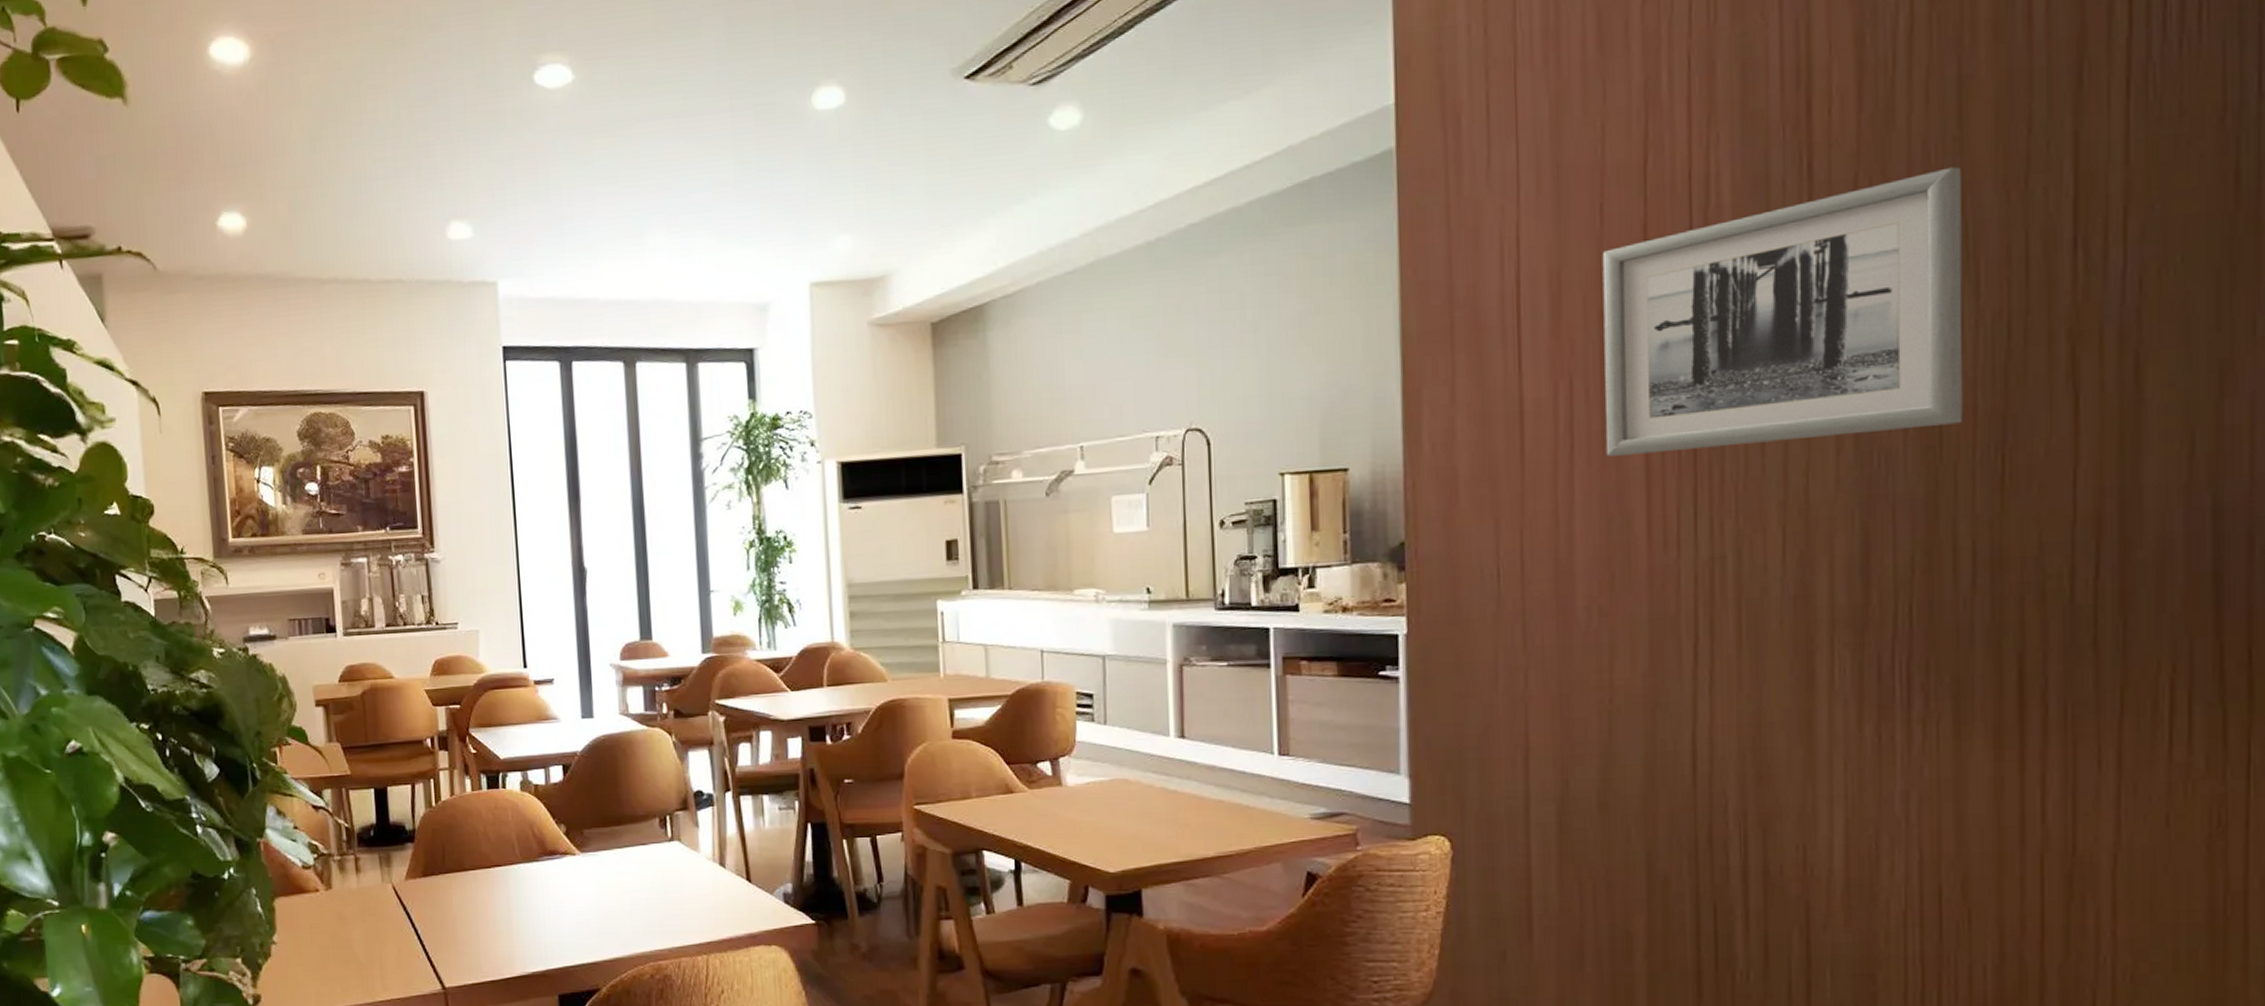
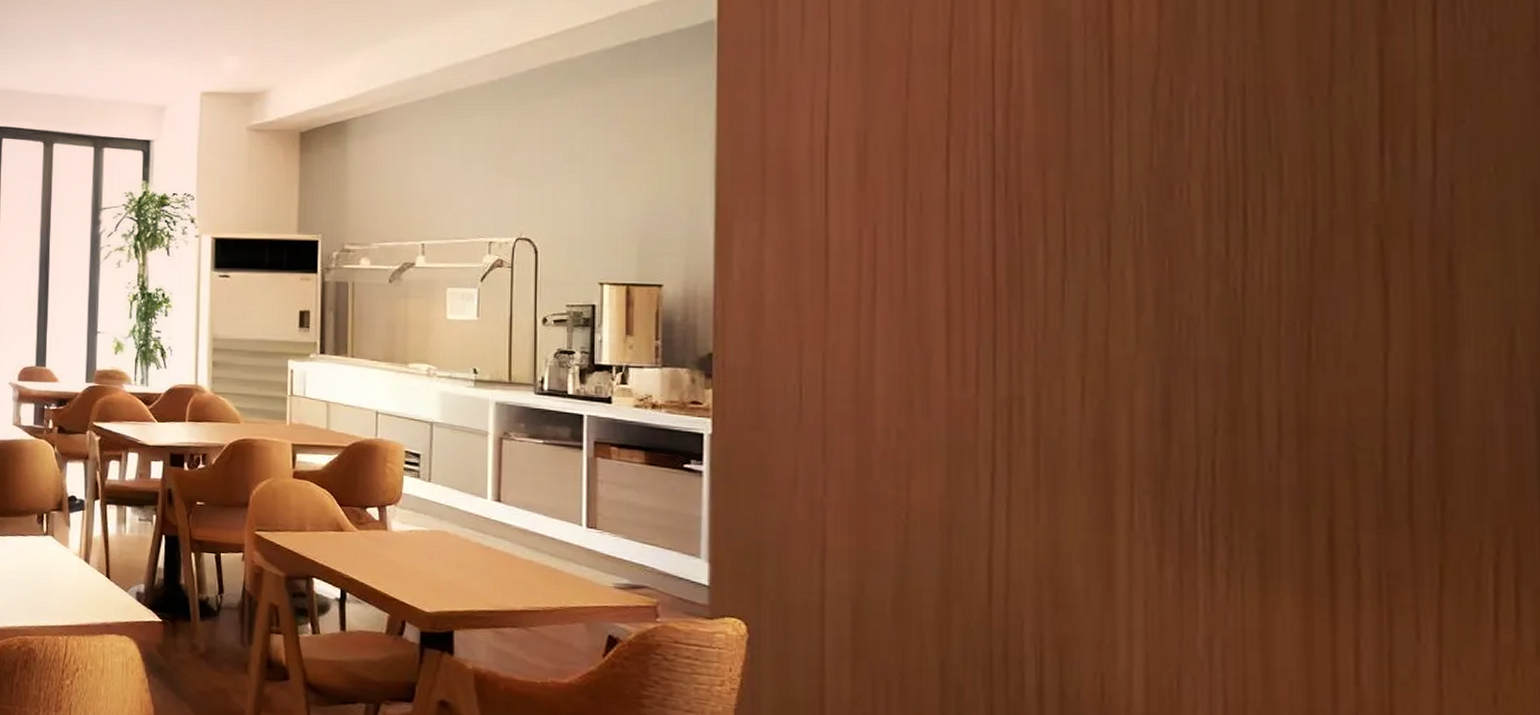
wall art: present [1602,167,1963,456] -> none [907,71,1266,300]

